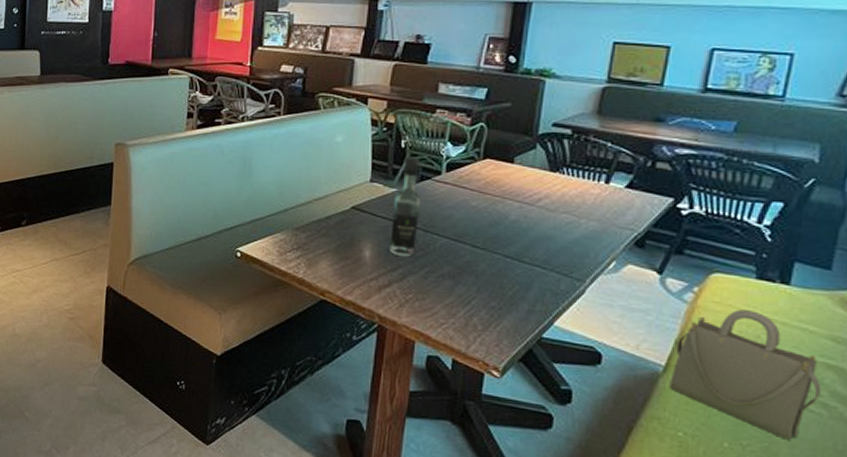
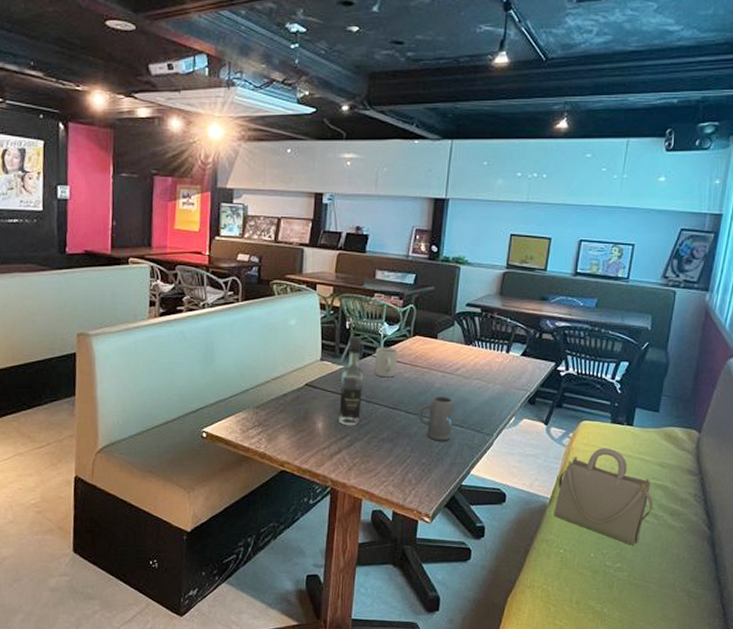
cup: none [434,169,464,205] -> present [374,347,398,378]
beer mug: none [488,229,534,284] -> present [418,395,454,441]

